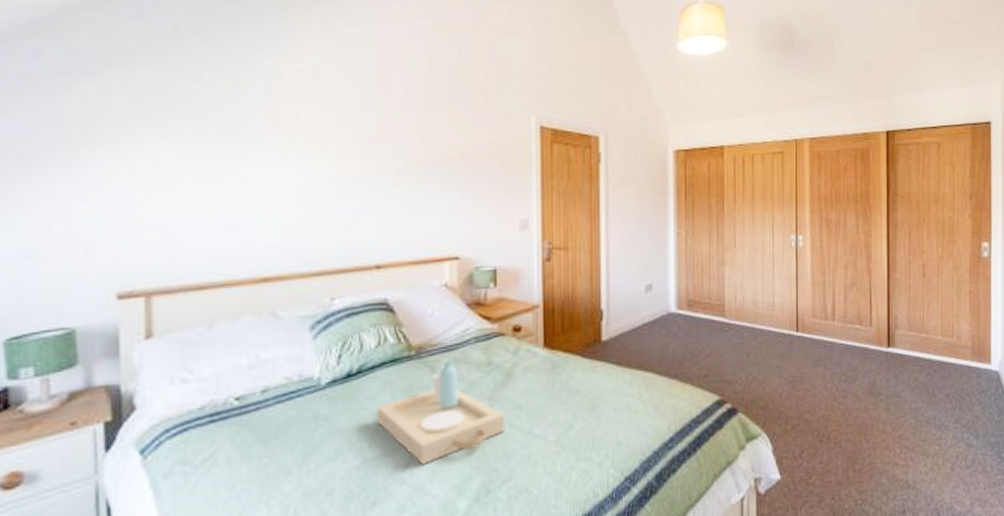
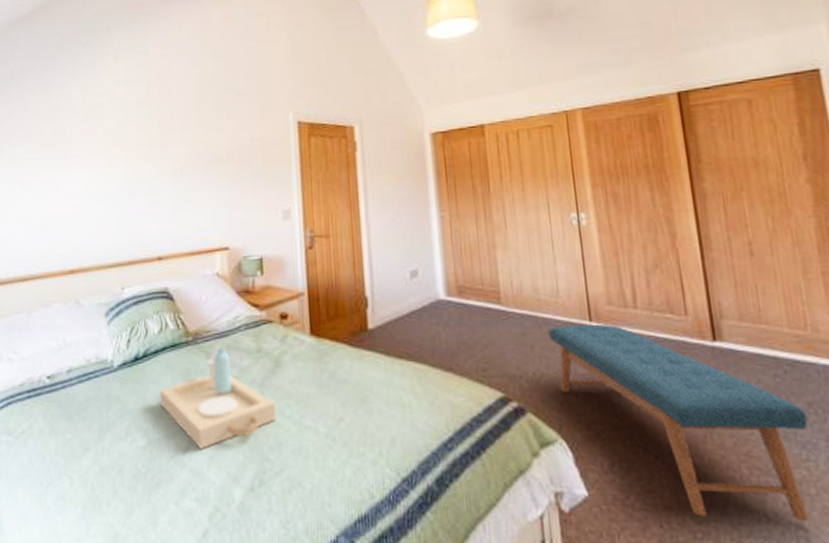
bench: none [762,334,944,488] -> present [548,323,810,521]

